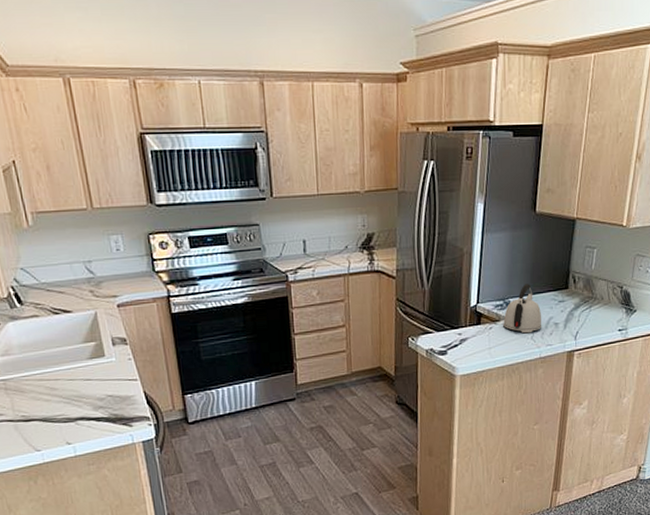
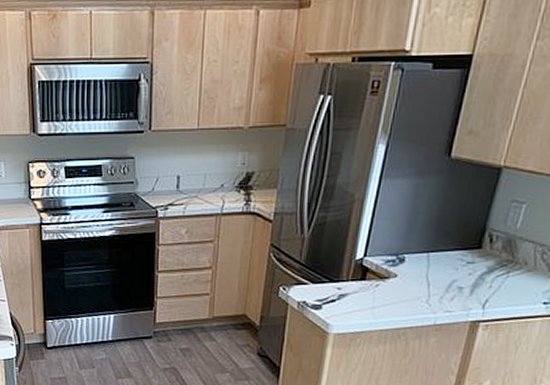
kettle: present [503,284,541,334] -> none [393,239,443,296]

